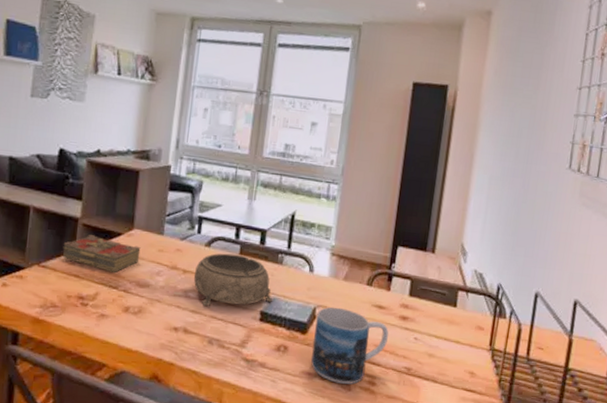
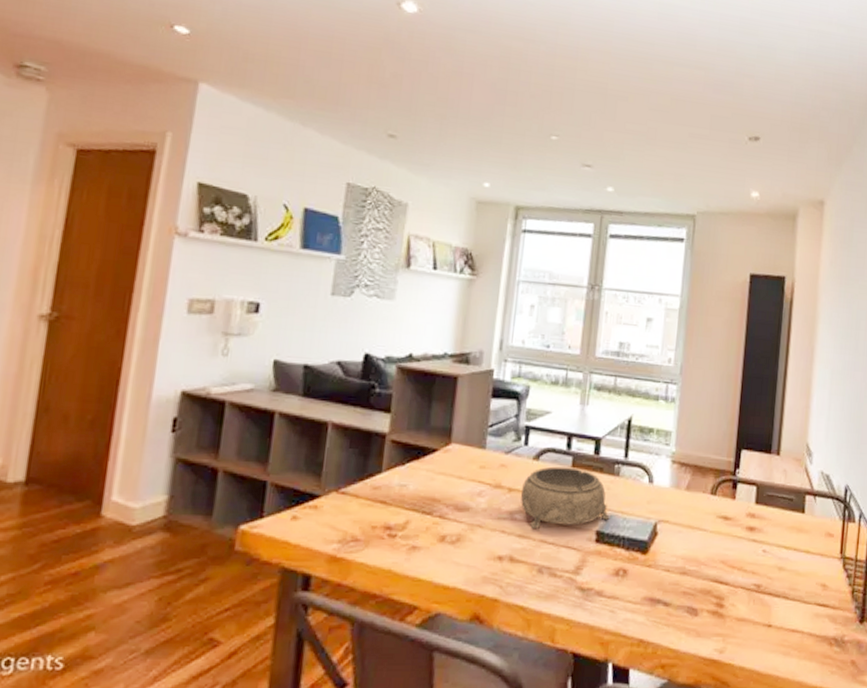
book: present [62,235,141,272] -> none [366,453,459,495]
mug: present [311,307,389,385] -> none [653,521,736,608]

